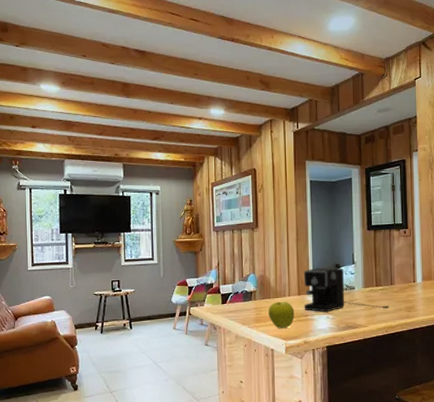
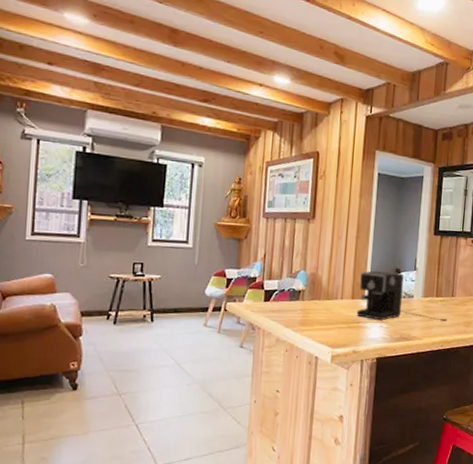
fruit: present [268,301,295,328] -> none [316,304,346,334]

